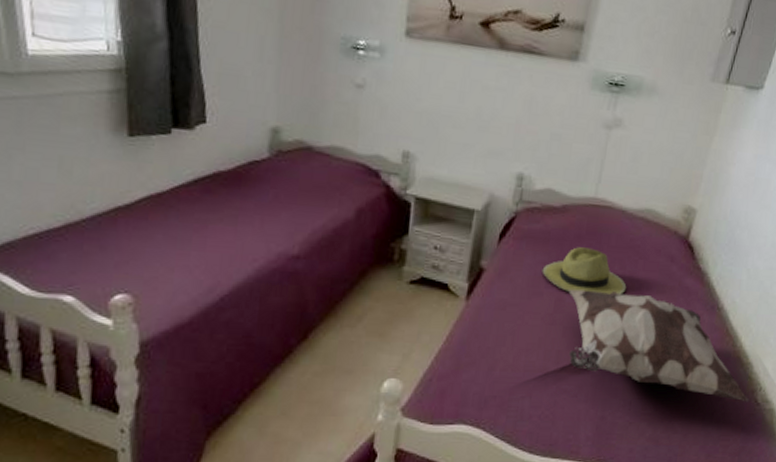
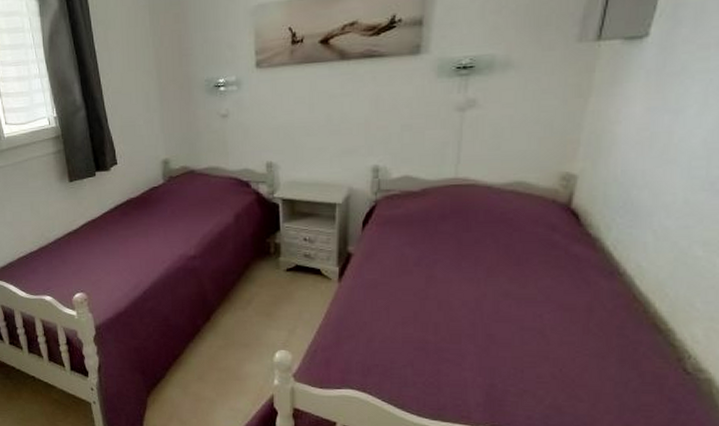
straw hat: present [542,247,627,295] -> none [409,226,503,268]
decorative pillow: present [568,289,749,401] -> none [439,265,675,370]

